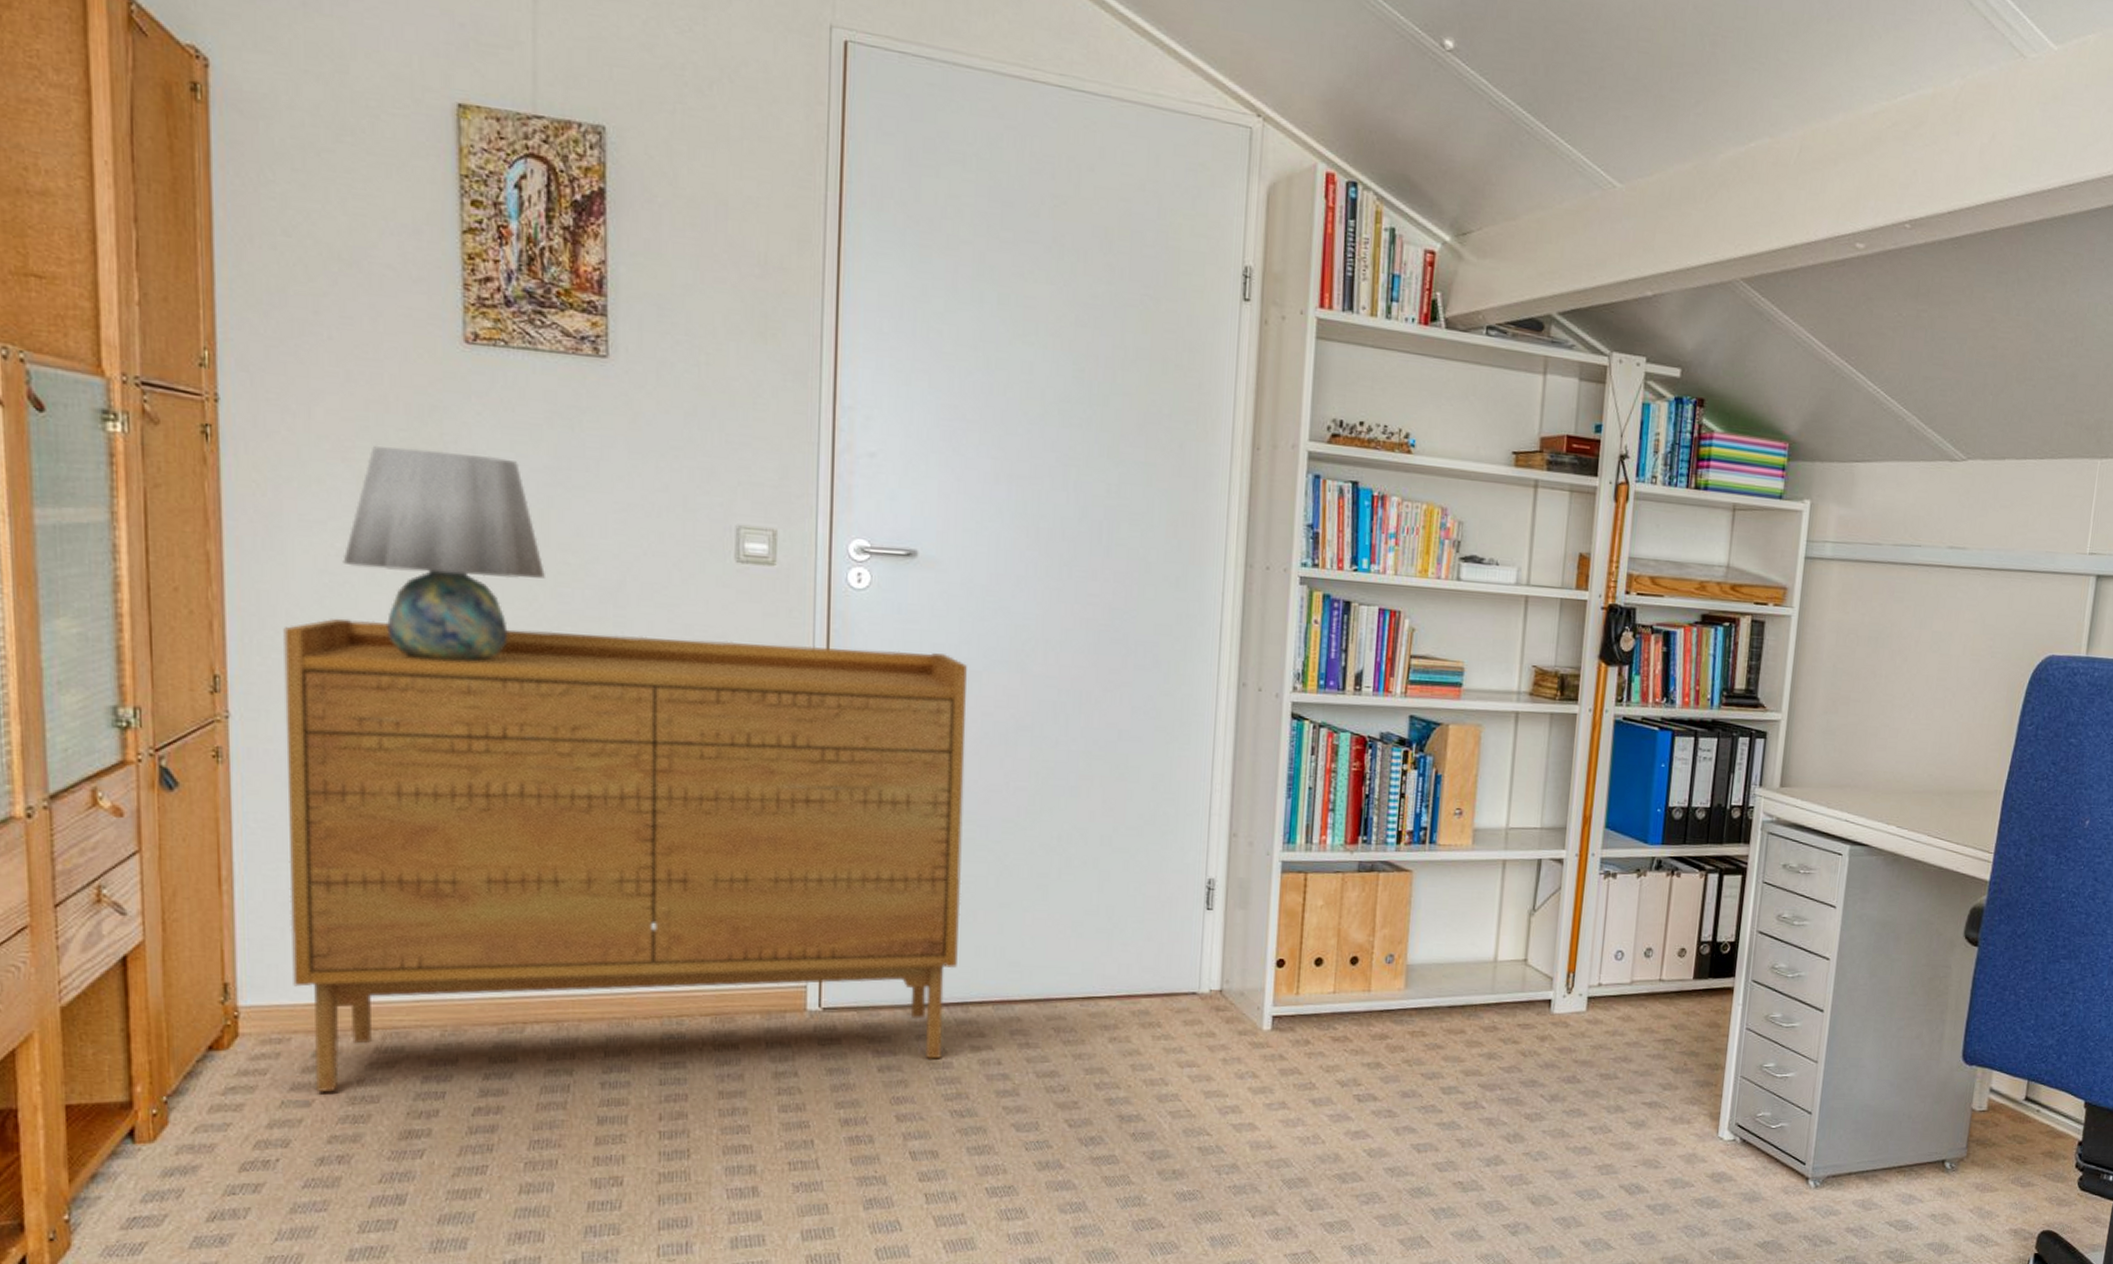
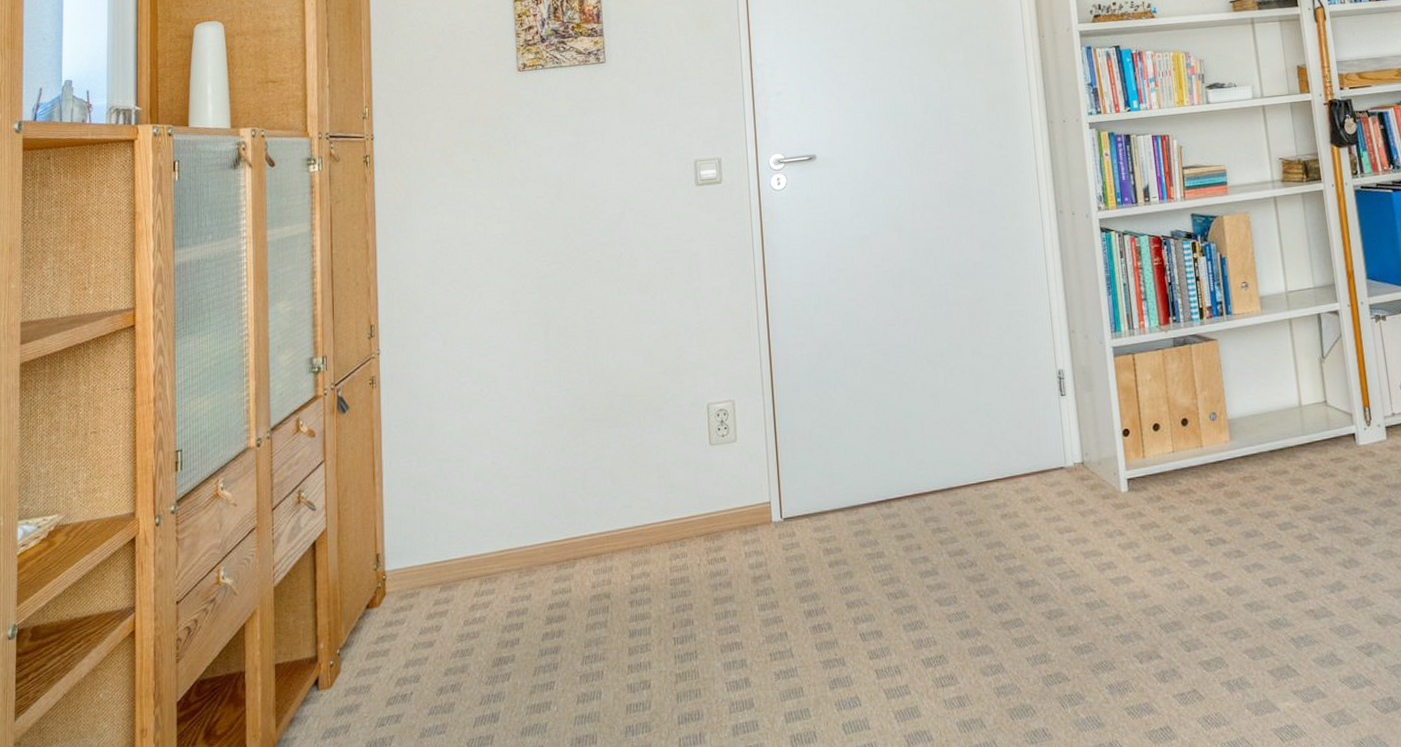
sideboard: present [283,618,967,1093] -> none [413,227,879,634]
table lamp: present [342,445,545,662] -> none [448,142,574,292]

